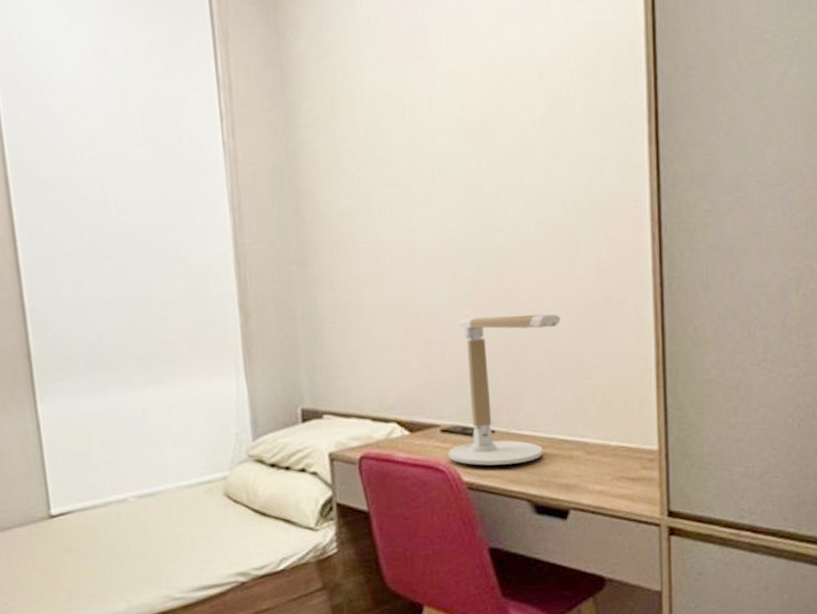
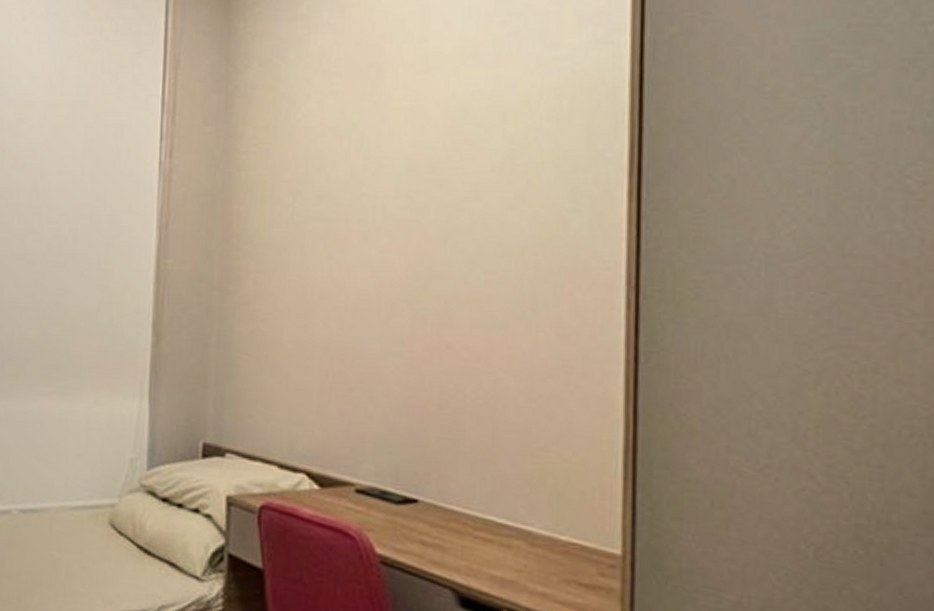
desk lamp: present [448,314,561,466] -> none [361,369,508,544]

